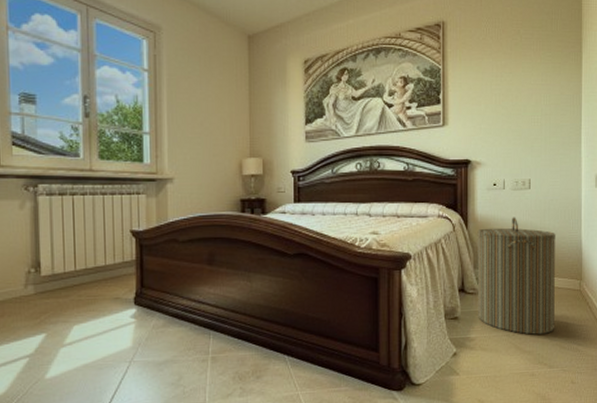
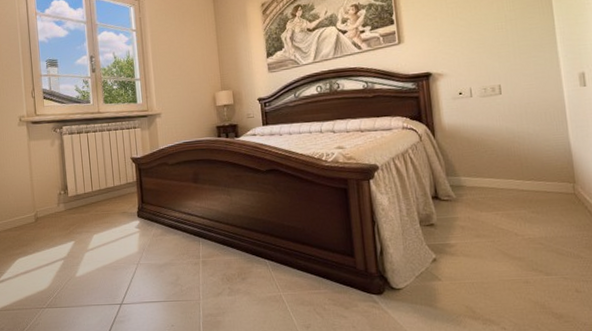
laundry hamper: present [477,217,555,335] -> none [446,123,548,241]

